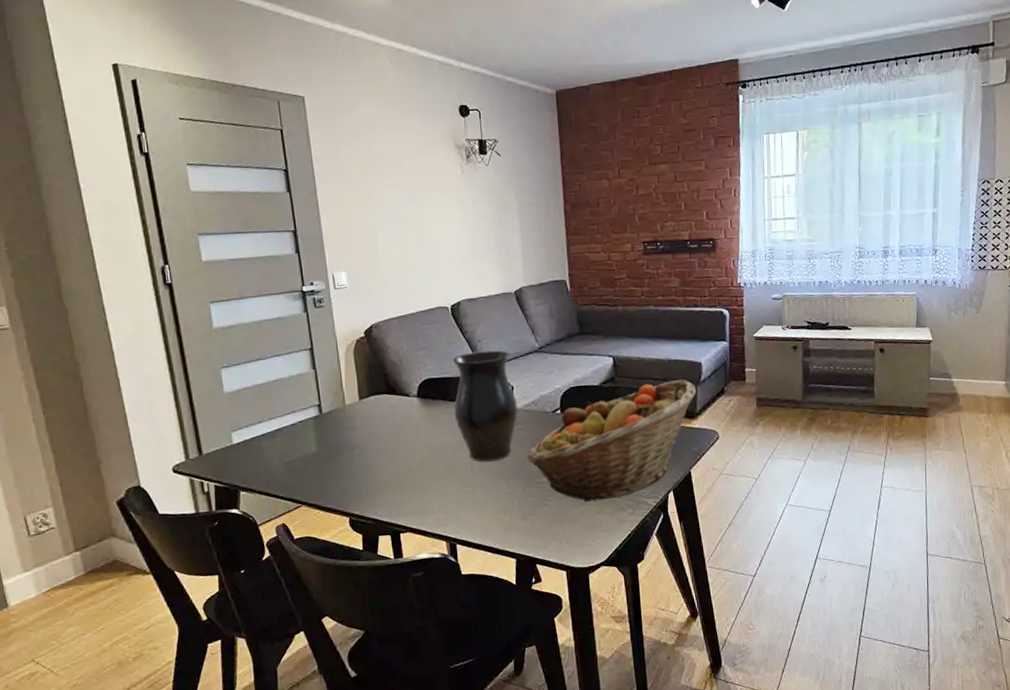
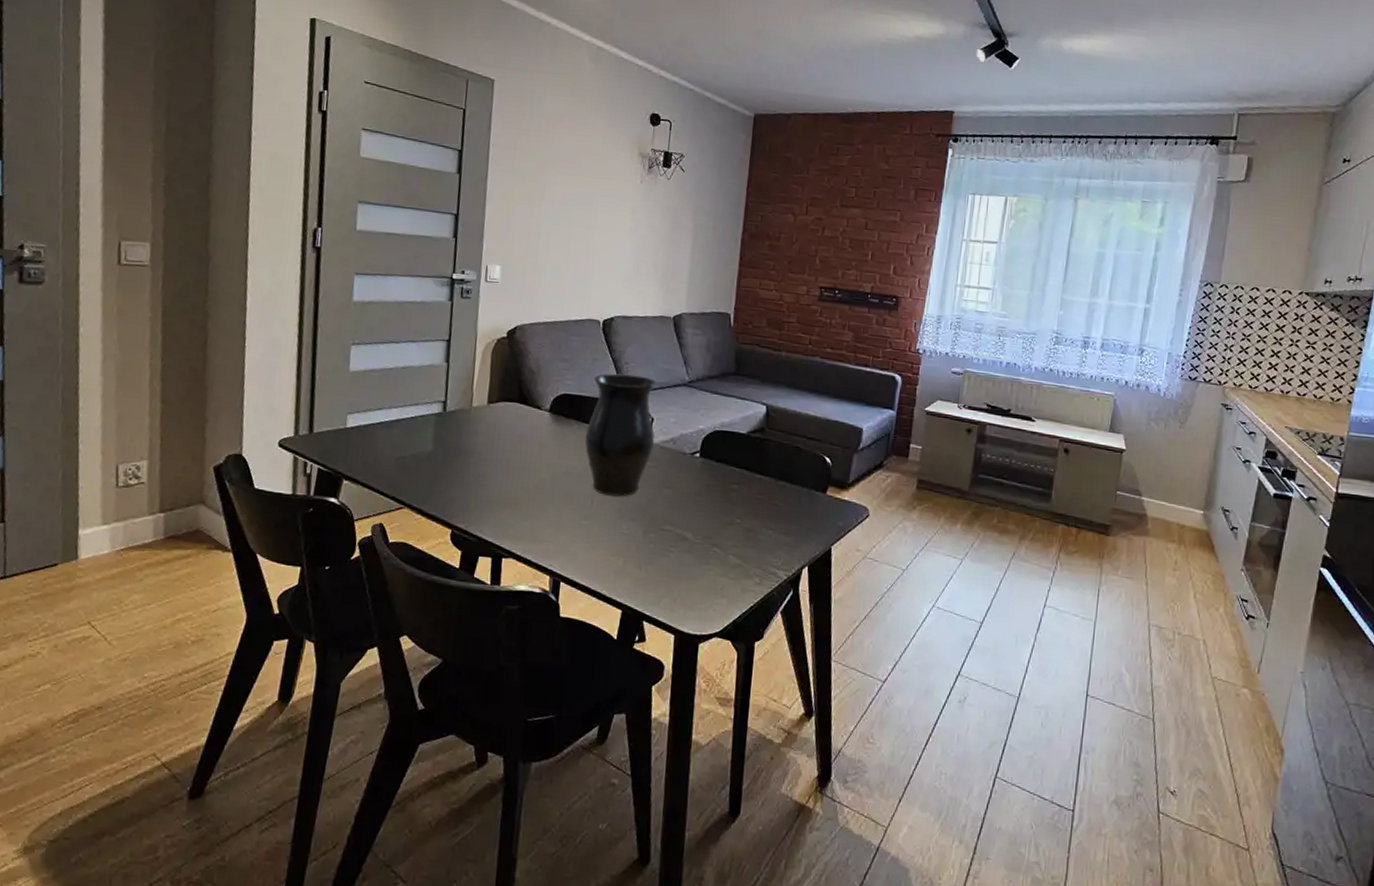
fruit basket: present [526,380,696,502] -> none [653,441,852,563]

